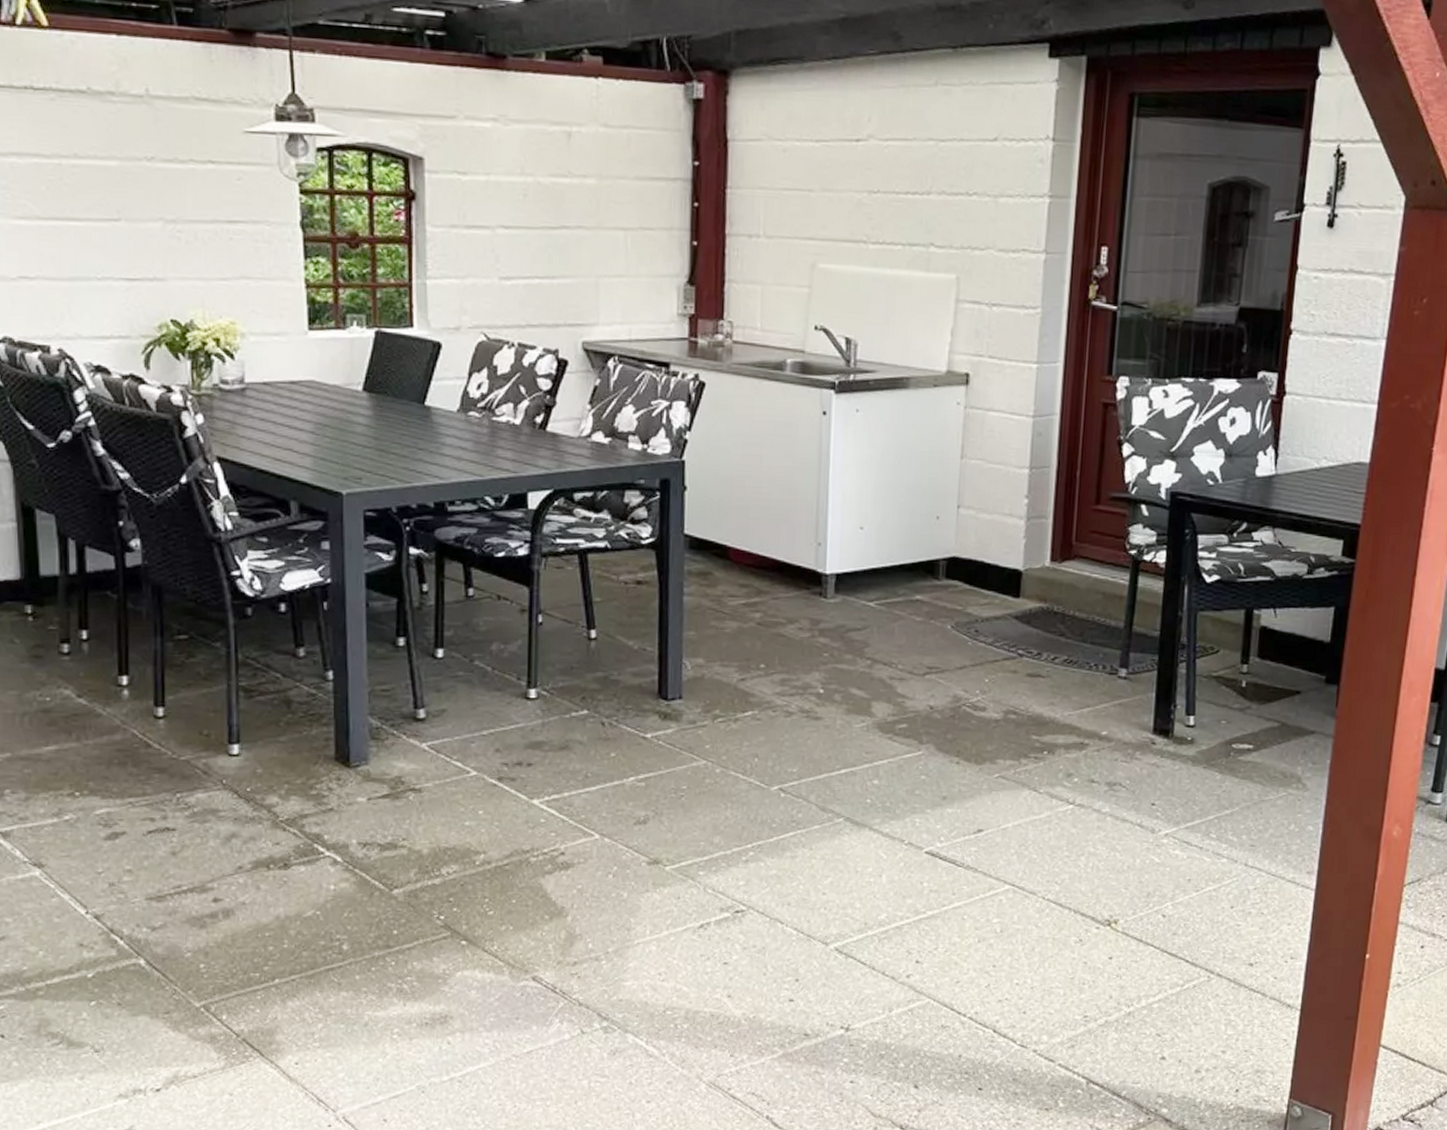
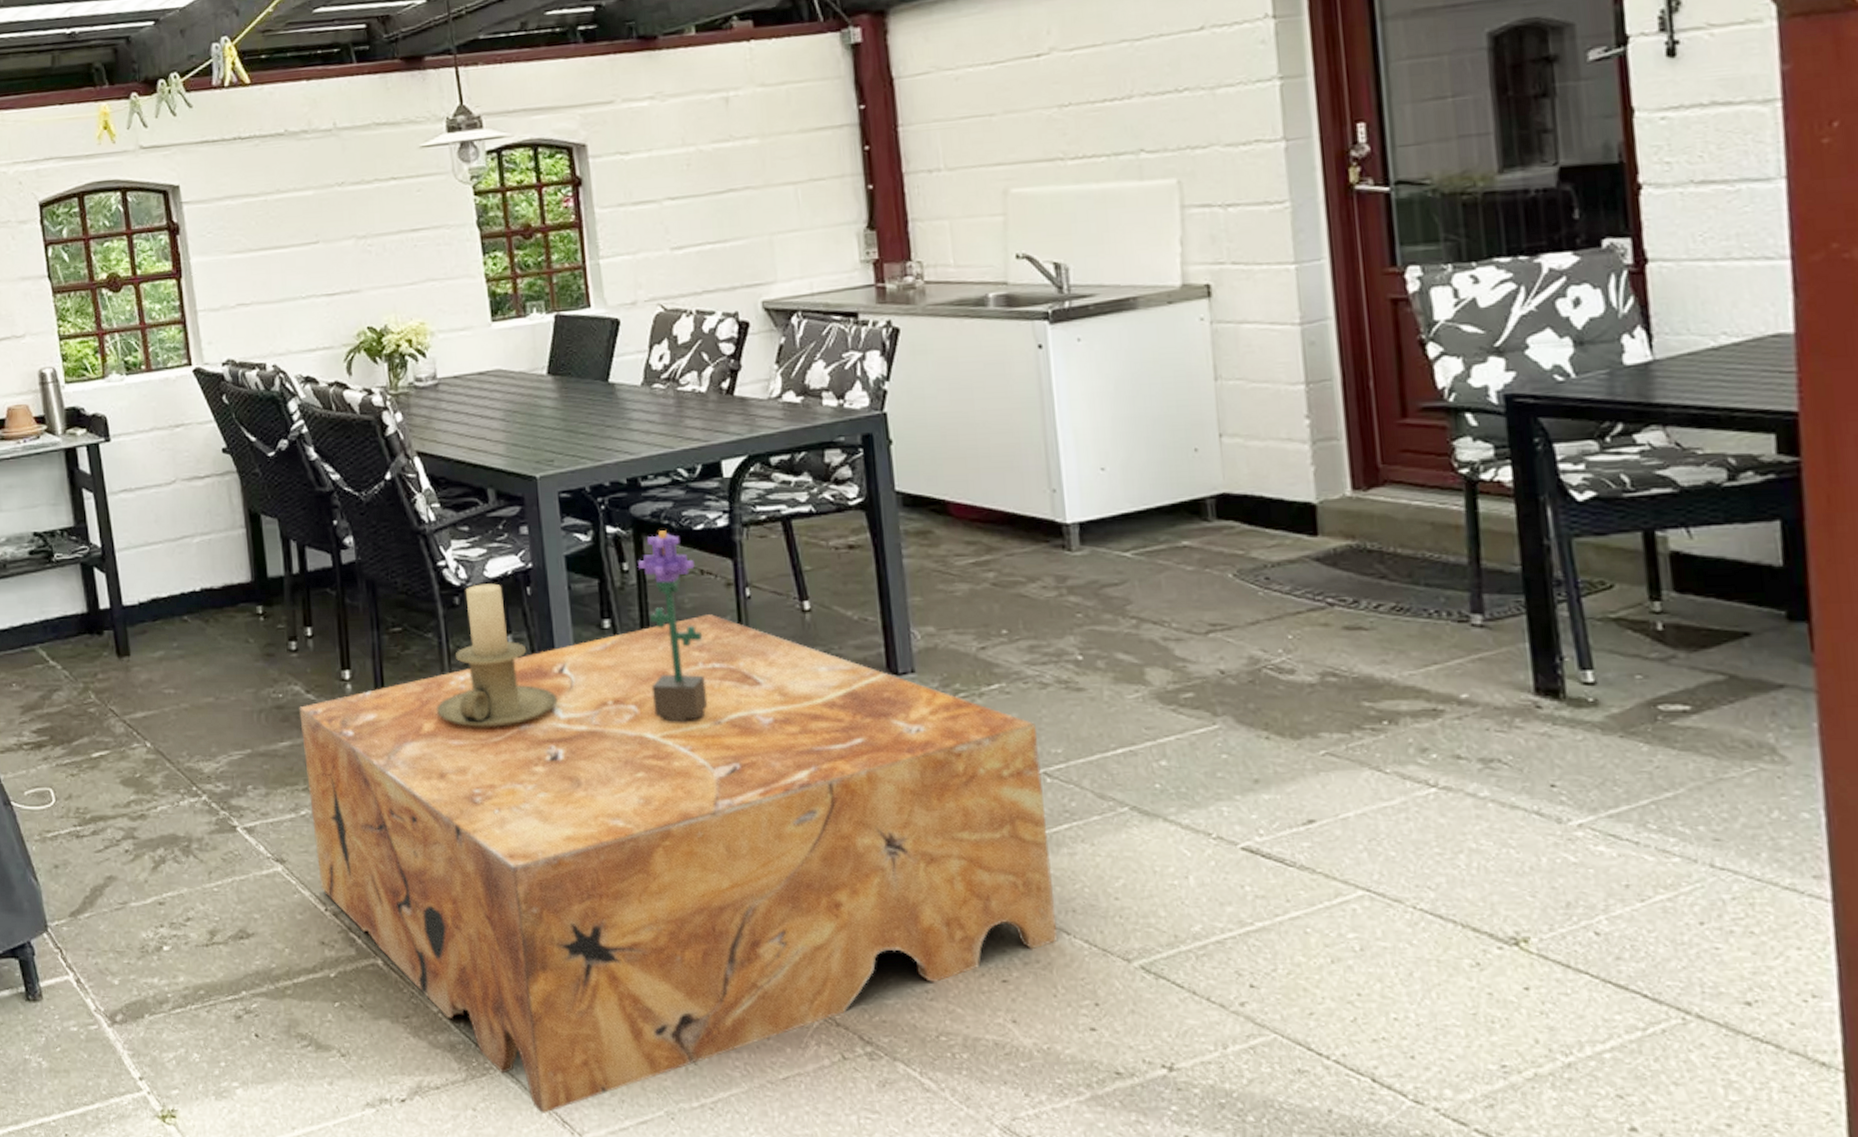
coffee table: none [68,637,779,1095] -> present [299,614,1058,1115]
candle holder: none [220,596,346,738] -> present [437,583,558,728]
potted flower: none [436,555,494,738] -> present [637,530,708,723]

